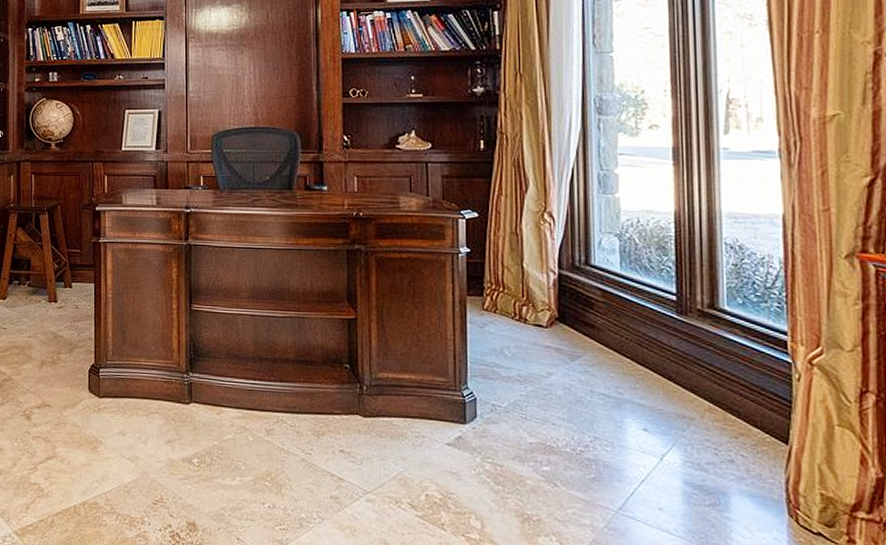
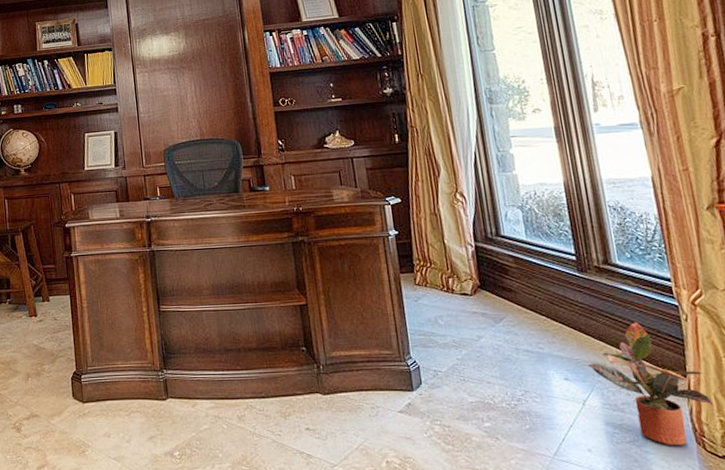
potted plant: none [673,375,817,516] -> present [588,322,715,446]

